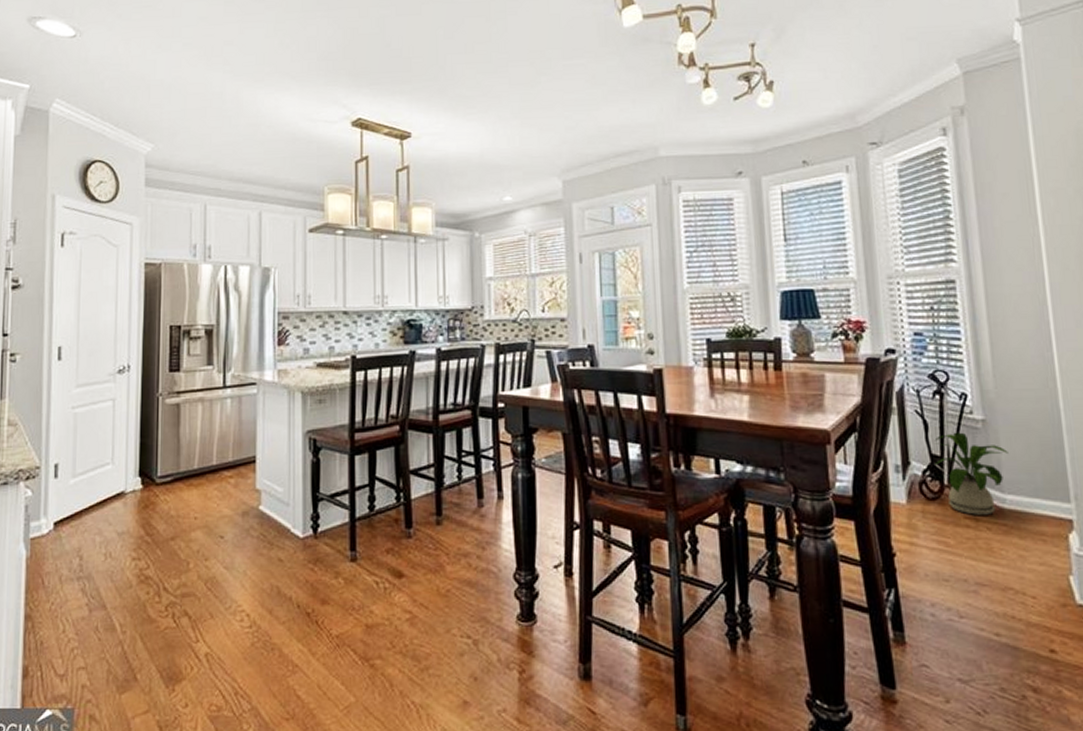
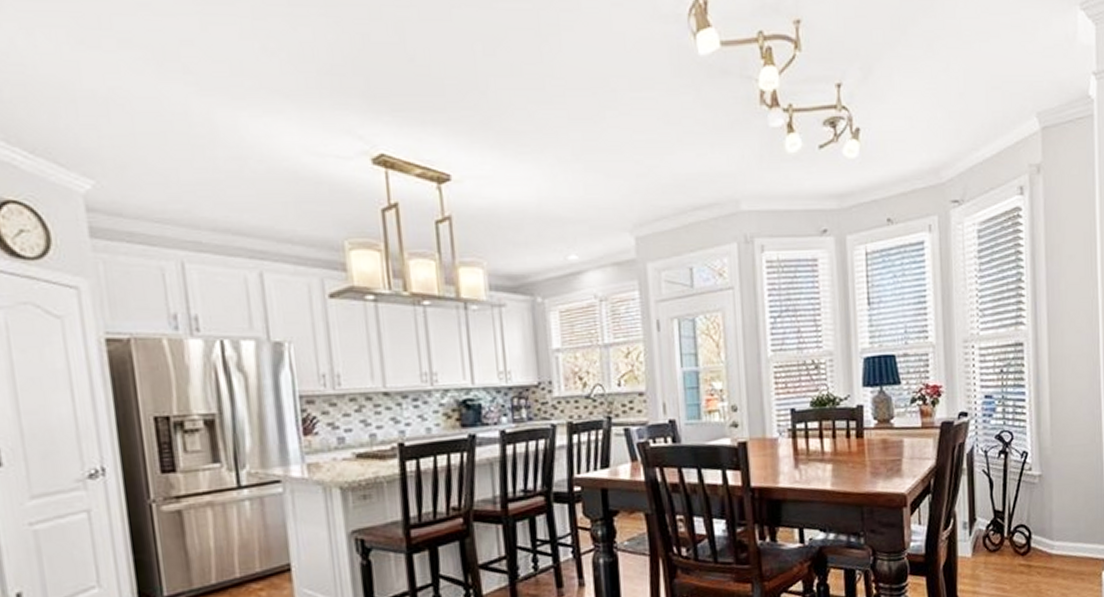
house plant: present [933,432,1008,515] -> none [996,487,1059,562]

